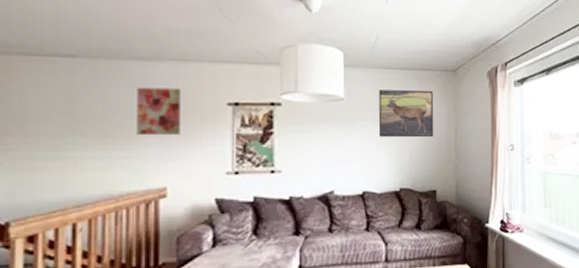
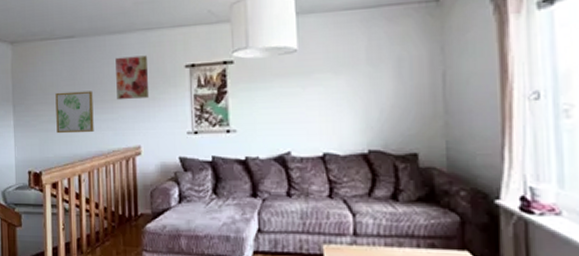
wall art: none [39,122,101,174] -> present [55,91,94,134]
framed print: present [378,90,434,138] -> none [337,29,412,91]

